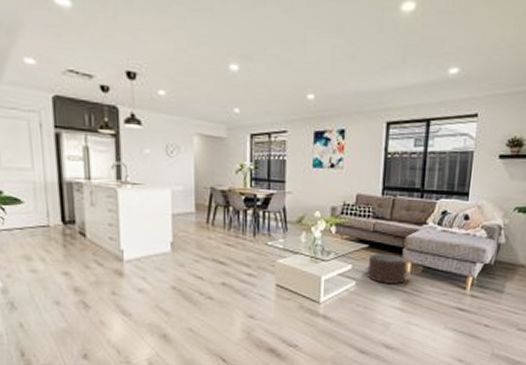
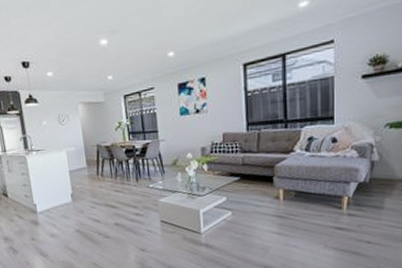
pouf: present [364,254,411,284] -> none [238,183,284,211]

